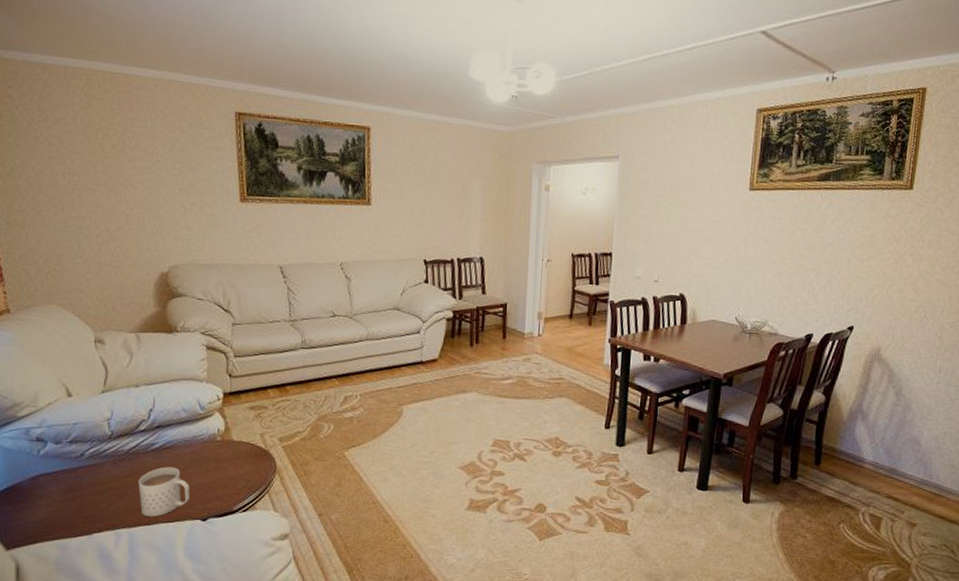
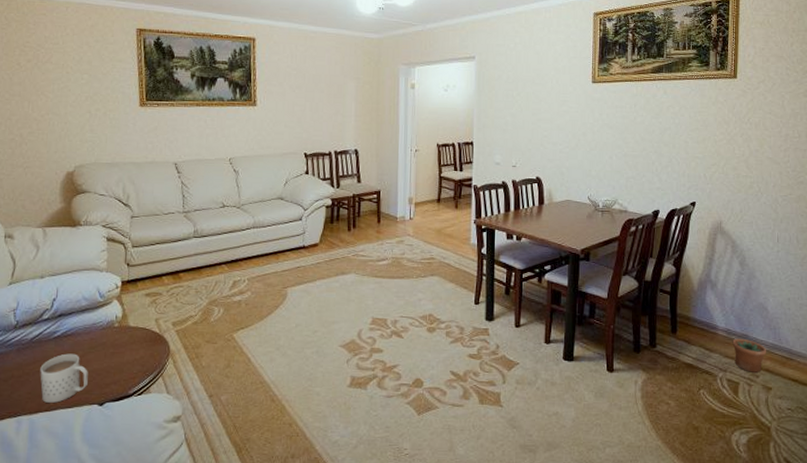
planter: none [879,472,916,508] -> present [732,338,767,373]

